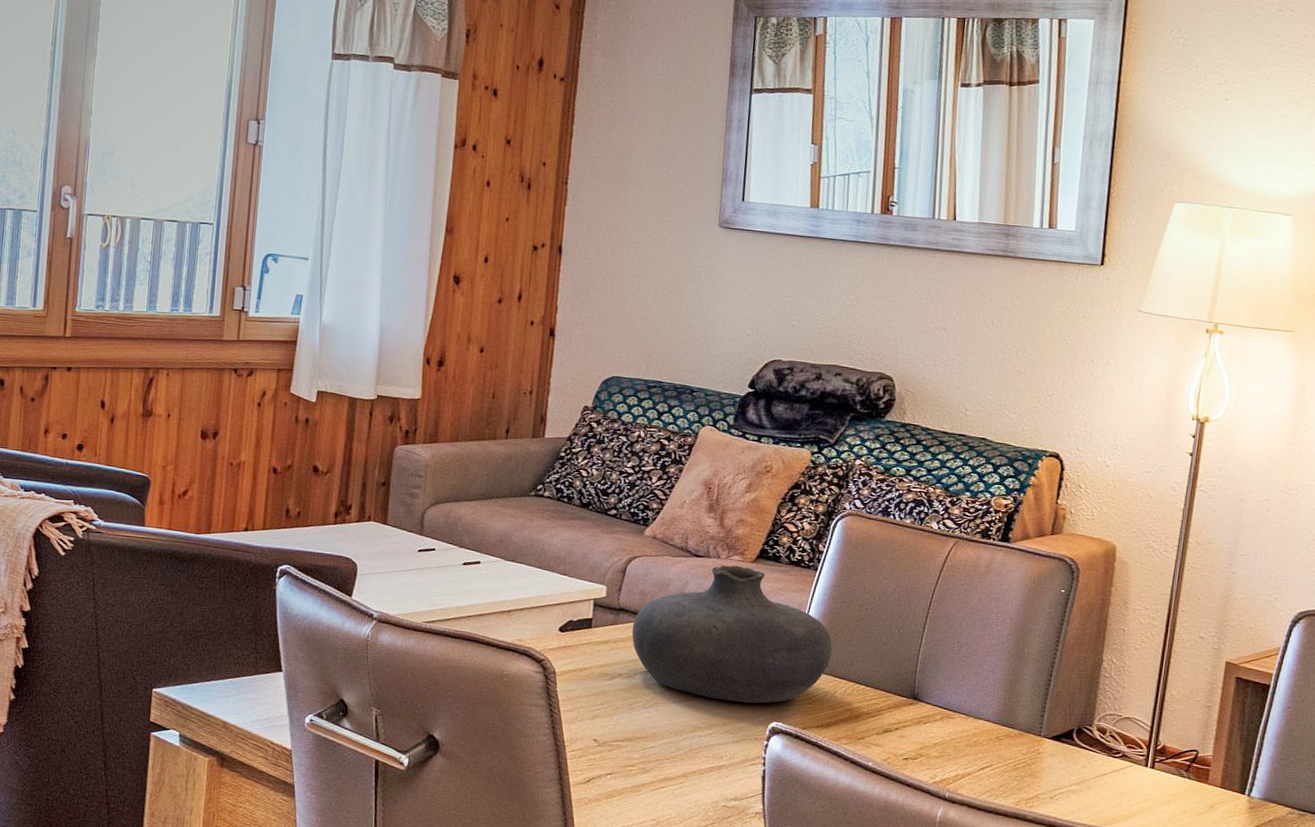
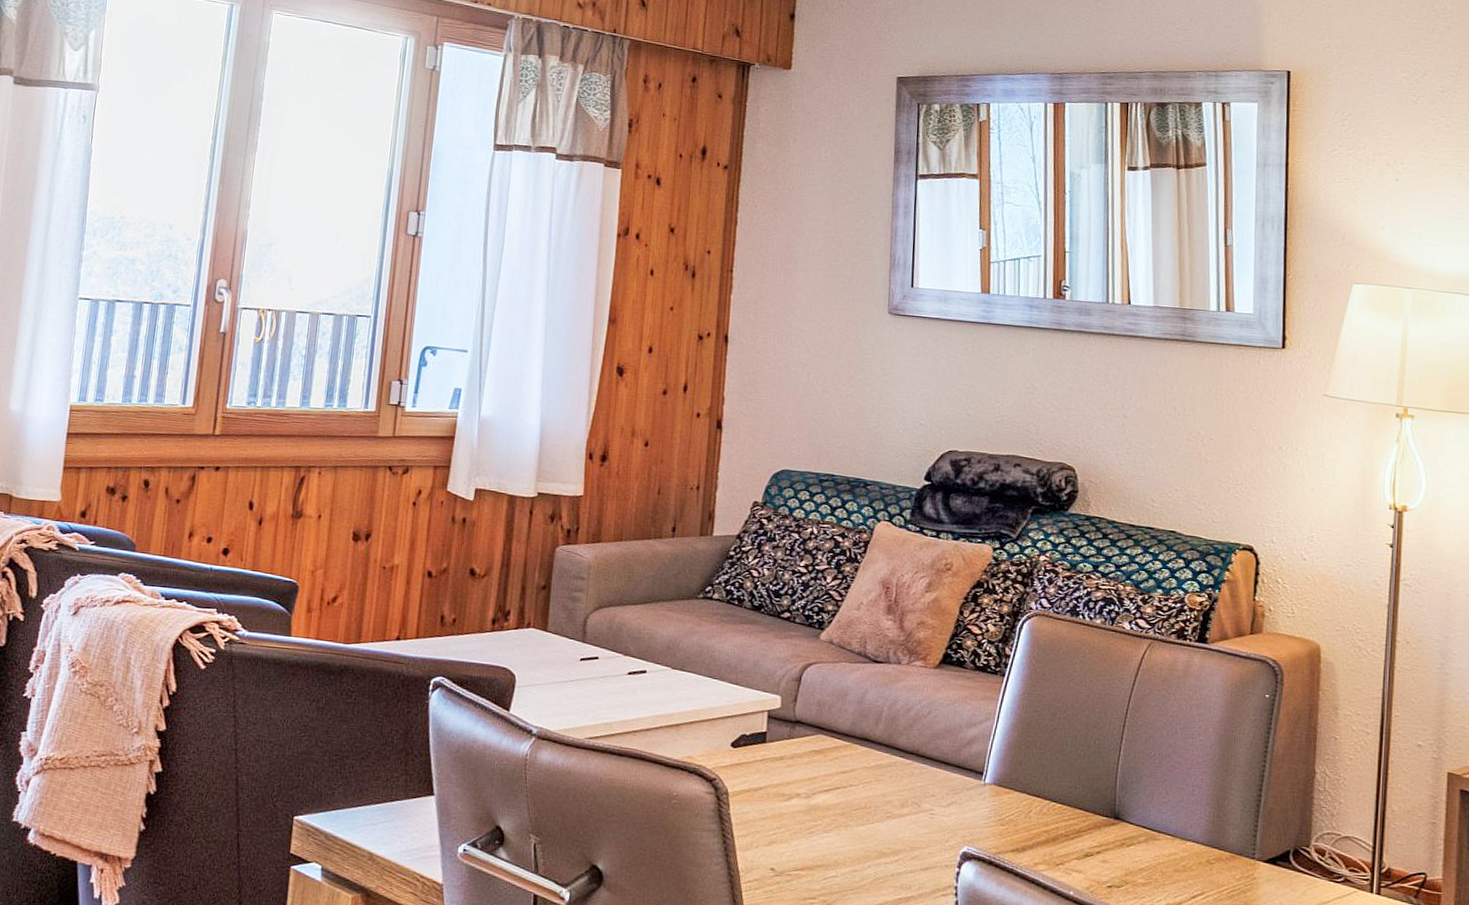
vase: present [631,565,833,704] -> none [809,671,1025,826]

